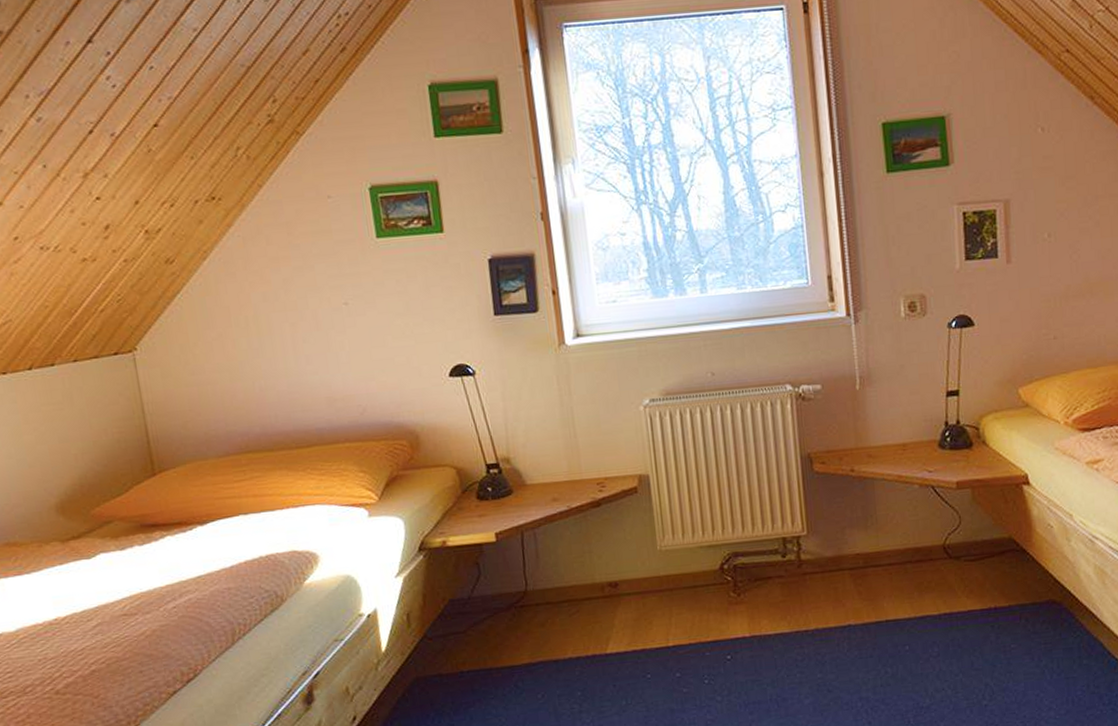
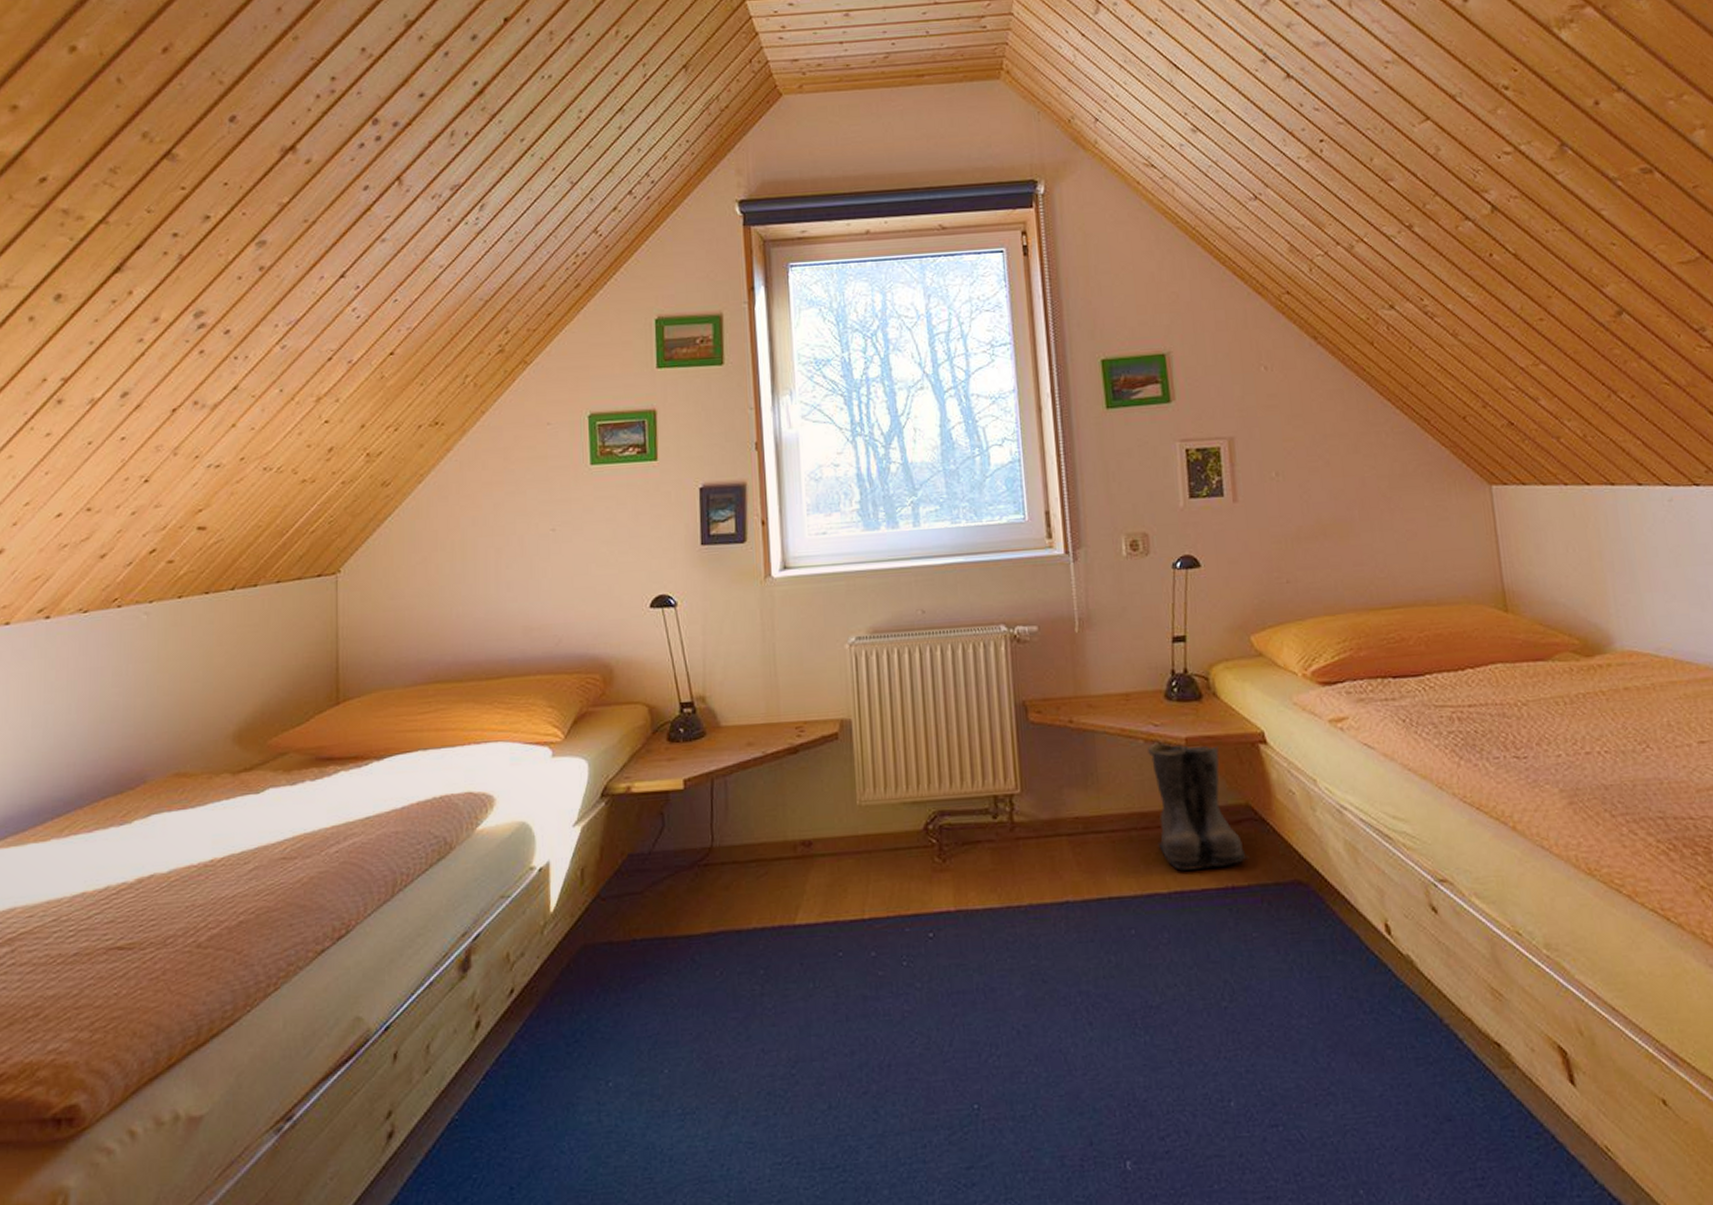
boots: none [922,485,1011,596] -> present [1148,741,1249,871]

